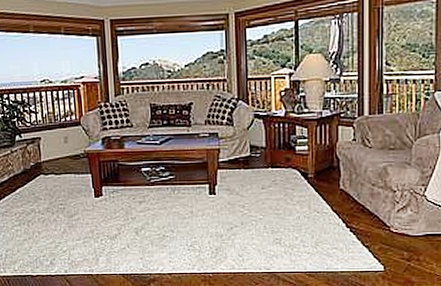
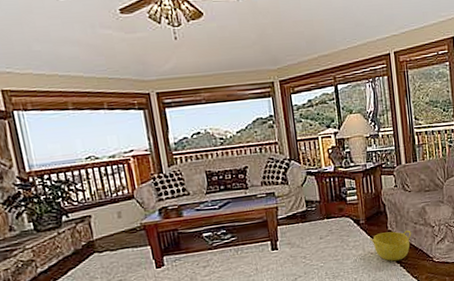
basket: none [318,191,367,225] -> present [370,230,412,262]

